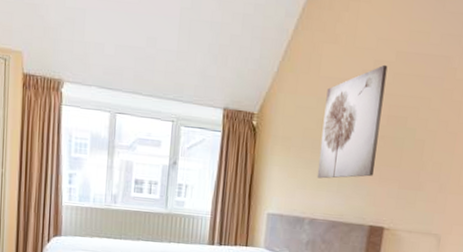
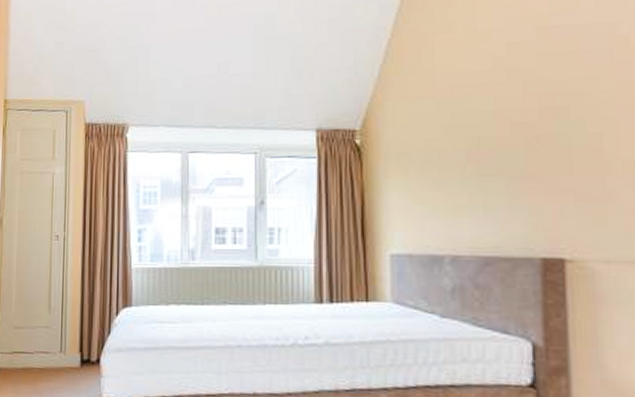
wall art: present [317,64,388,179] -> none [448,46,533,201]

